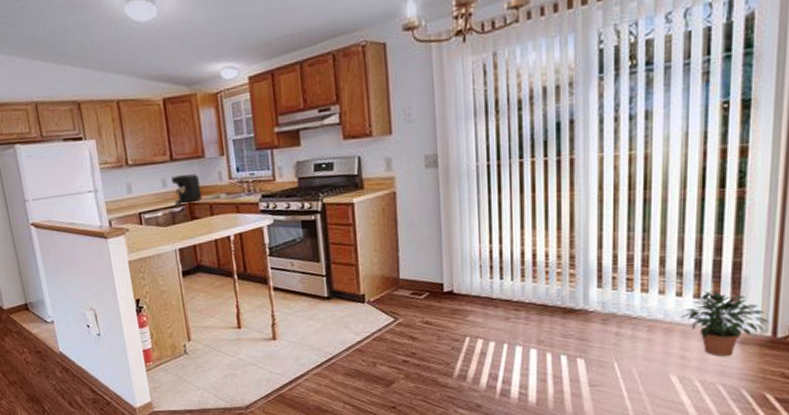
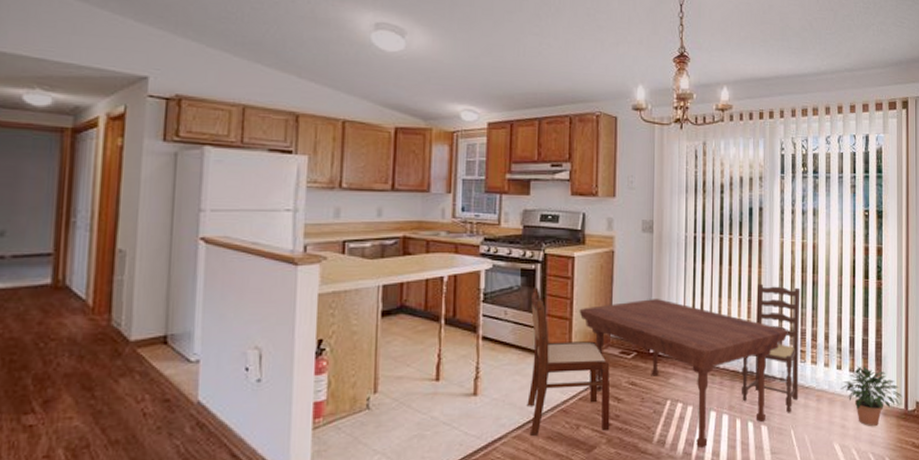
coffee maker: present [170,174,203,205] -> none [387,207,420,237]
dining chair: none [314,237,407,373] -> present [527,287,610,436]
dining table: none [364,236,610,381] -> present [579,299,788,447]
dining chair: none [552,208,627,345] -> present [742,283,800,413]

